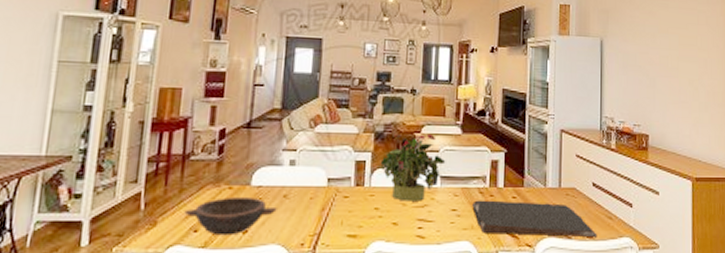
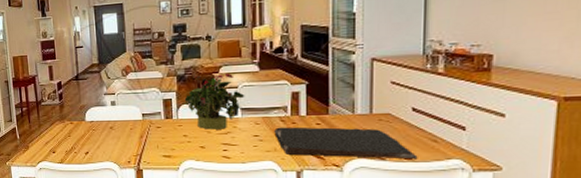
bowl: present [184,198,277,236] -> none [44,129,107,155]

